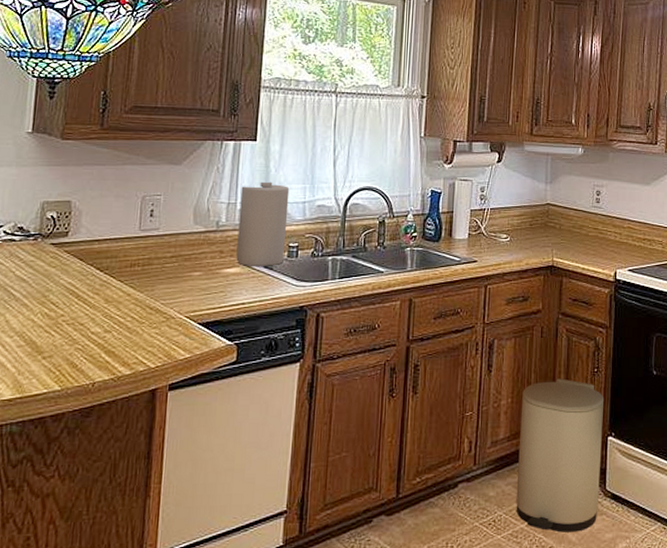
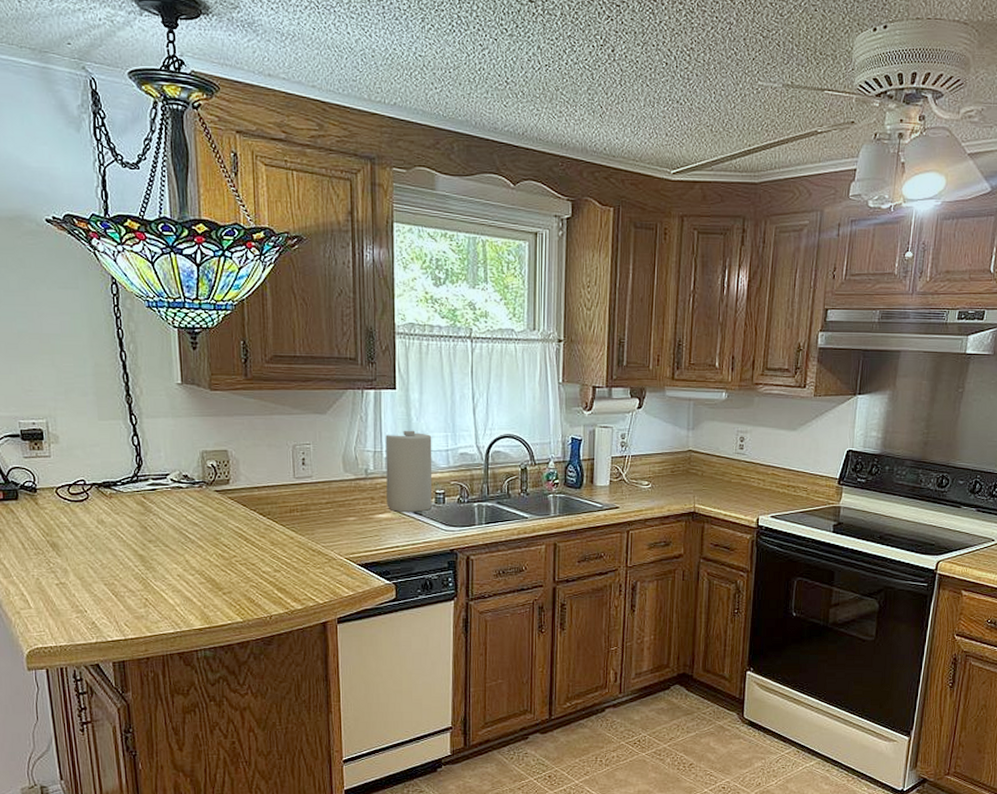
pedal bin: present [516,378,604,533] -> none [659,618,744,752]

